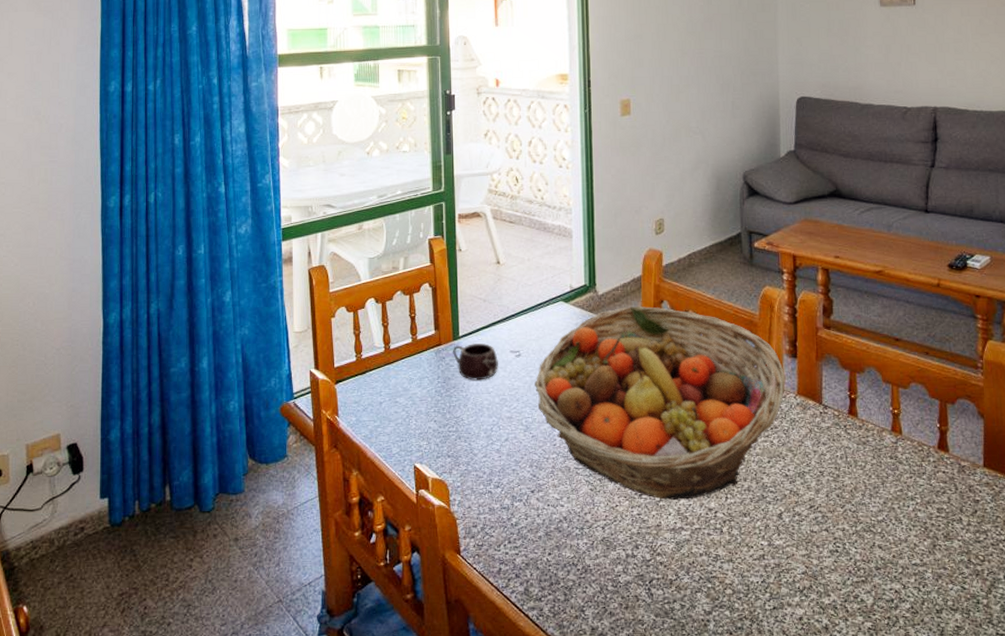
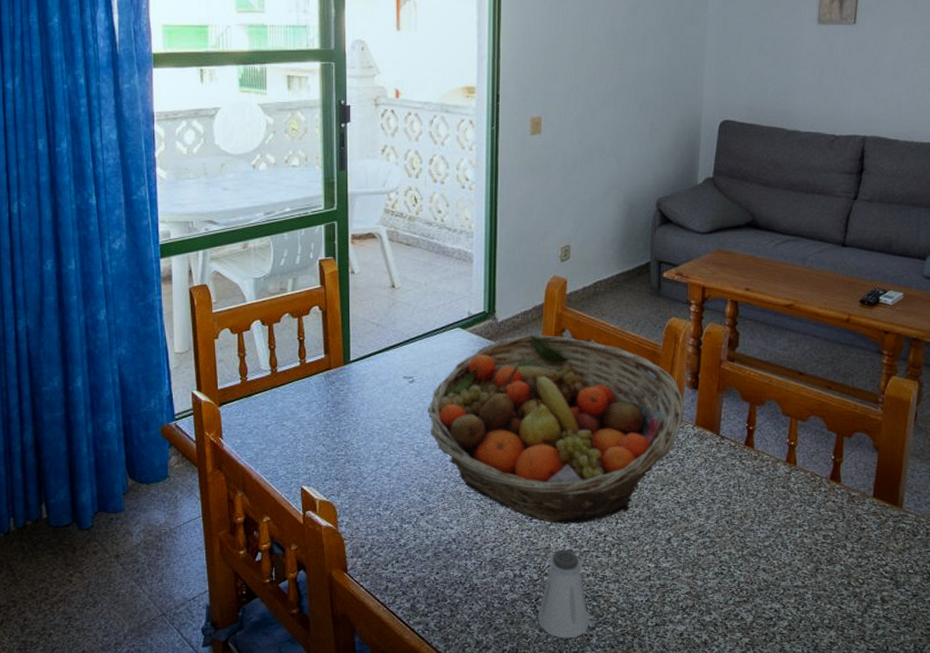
mug: present [452,342,499,381] -> none [342,367,392,406]
saltshaker: none [652,528,706,624] -> present [538,551,590,639]

